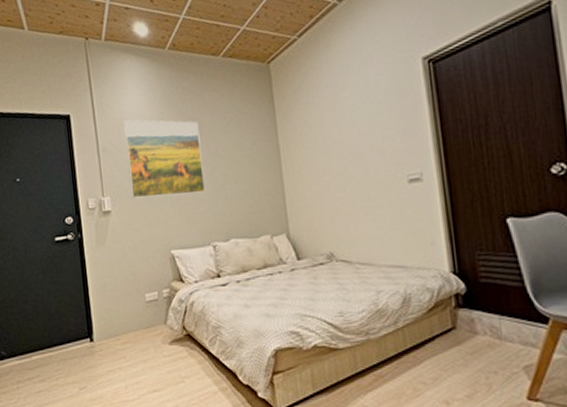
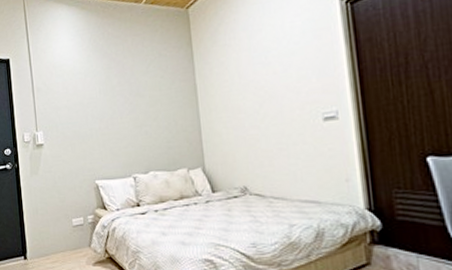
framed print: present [123,119,205,199] -> none [55,62,127,134]

